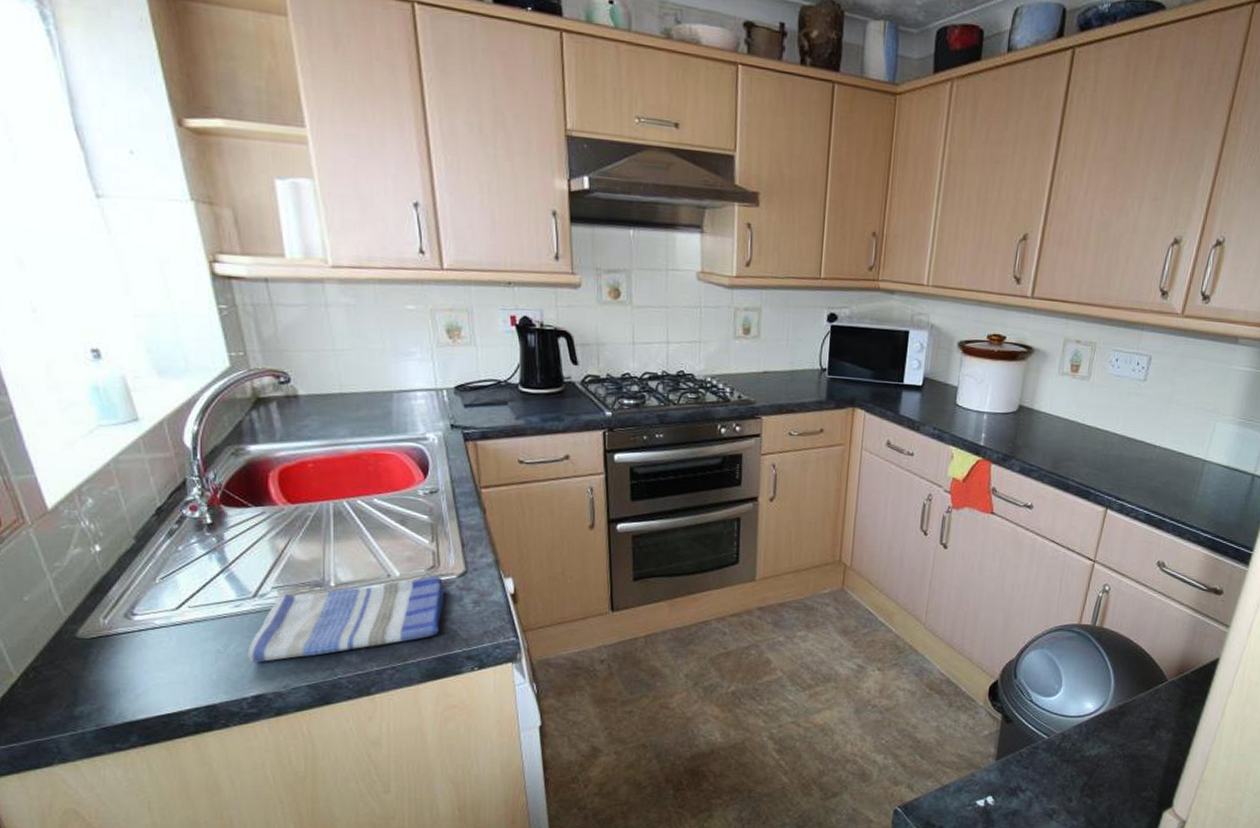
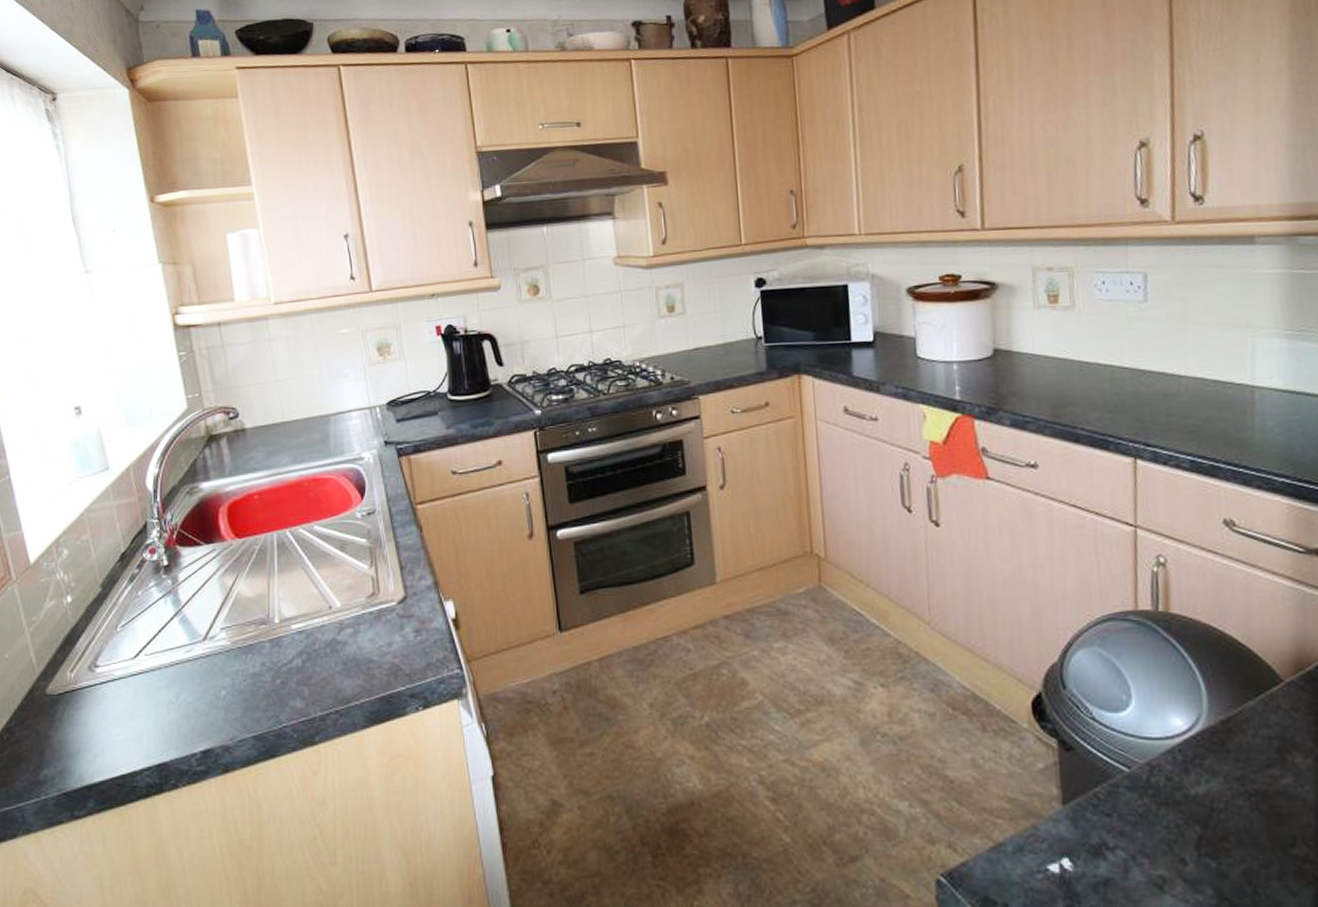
dish towel: present [247,576,445,663] -> none [197,605,386,713]

